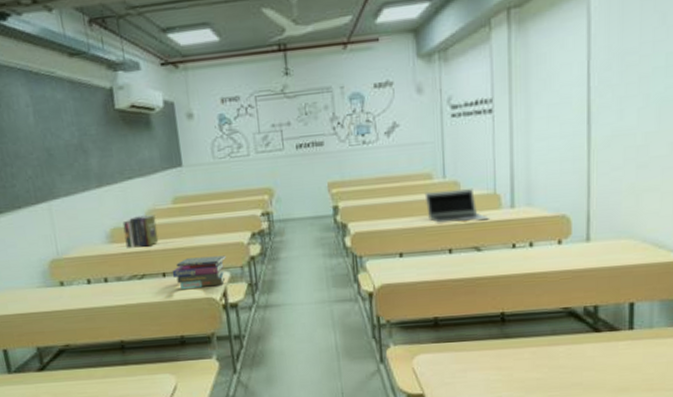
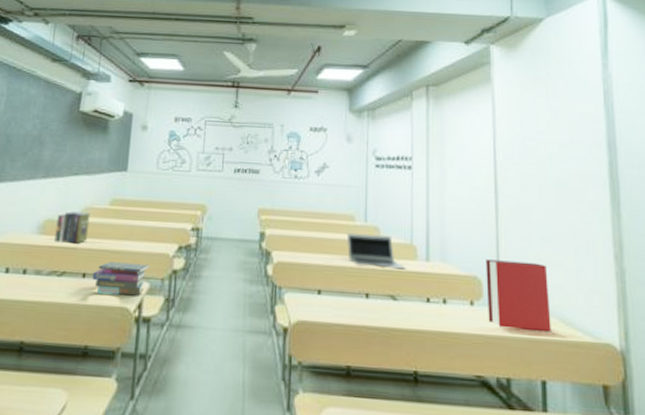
book: none [575,191,643,261] -> present [486,259,551,331]

